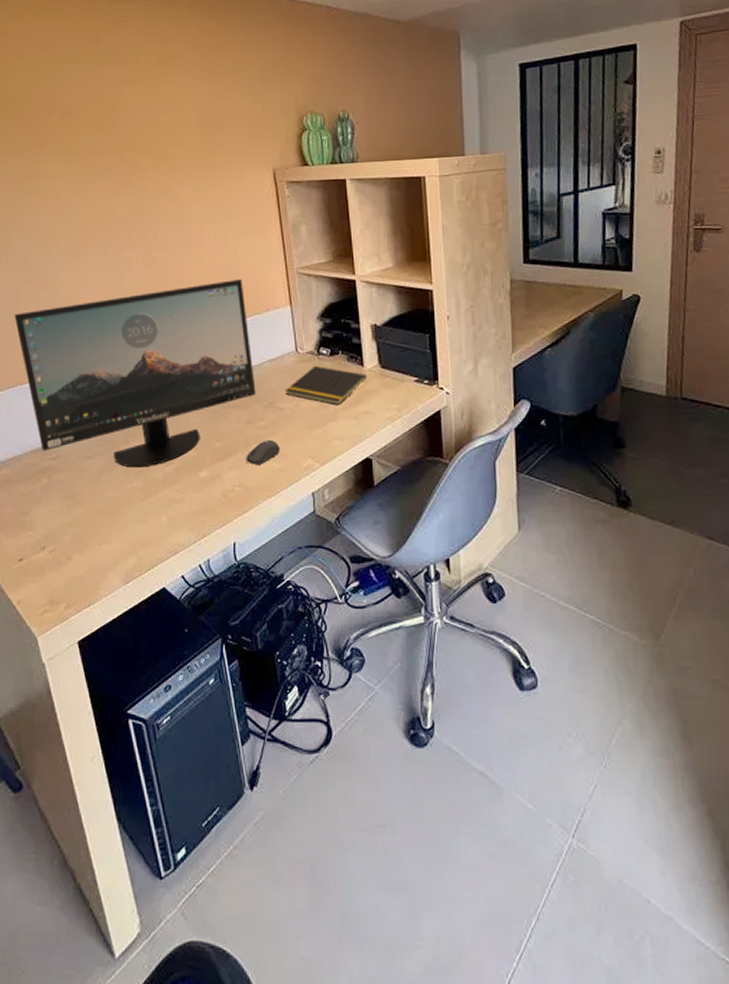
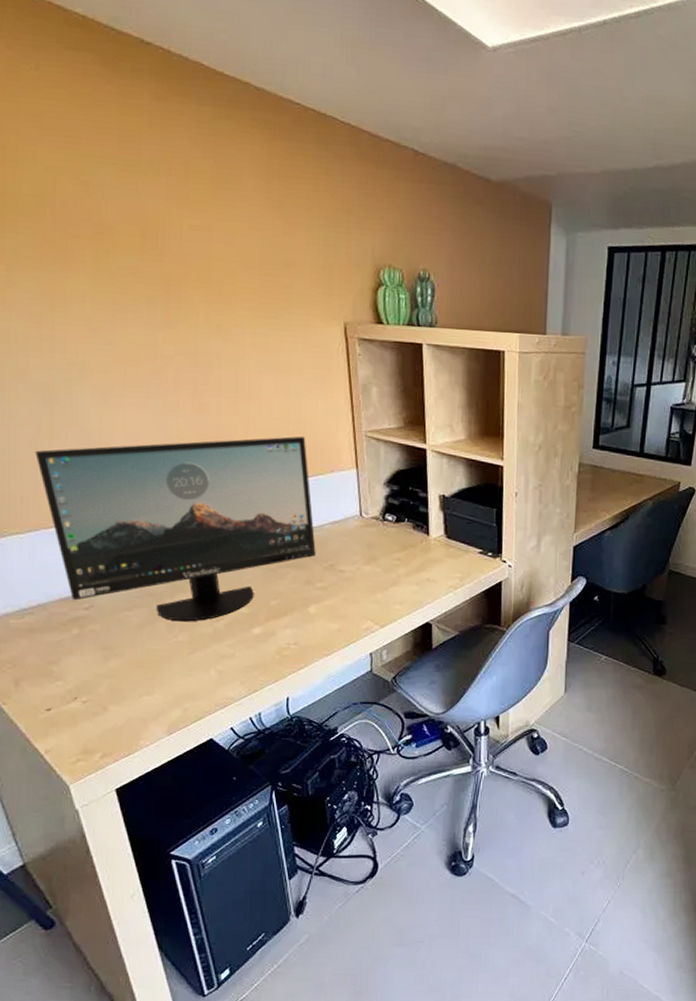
computer mouse: present [246,439,280,465] -> none [303,600,339,624]
notepad: present [285,365,367,405] -> none [347,531,432,571]

